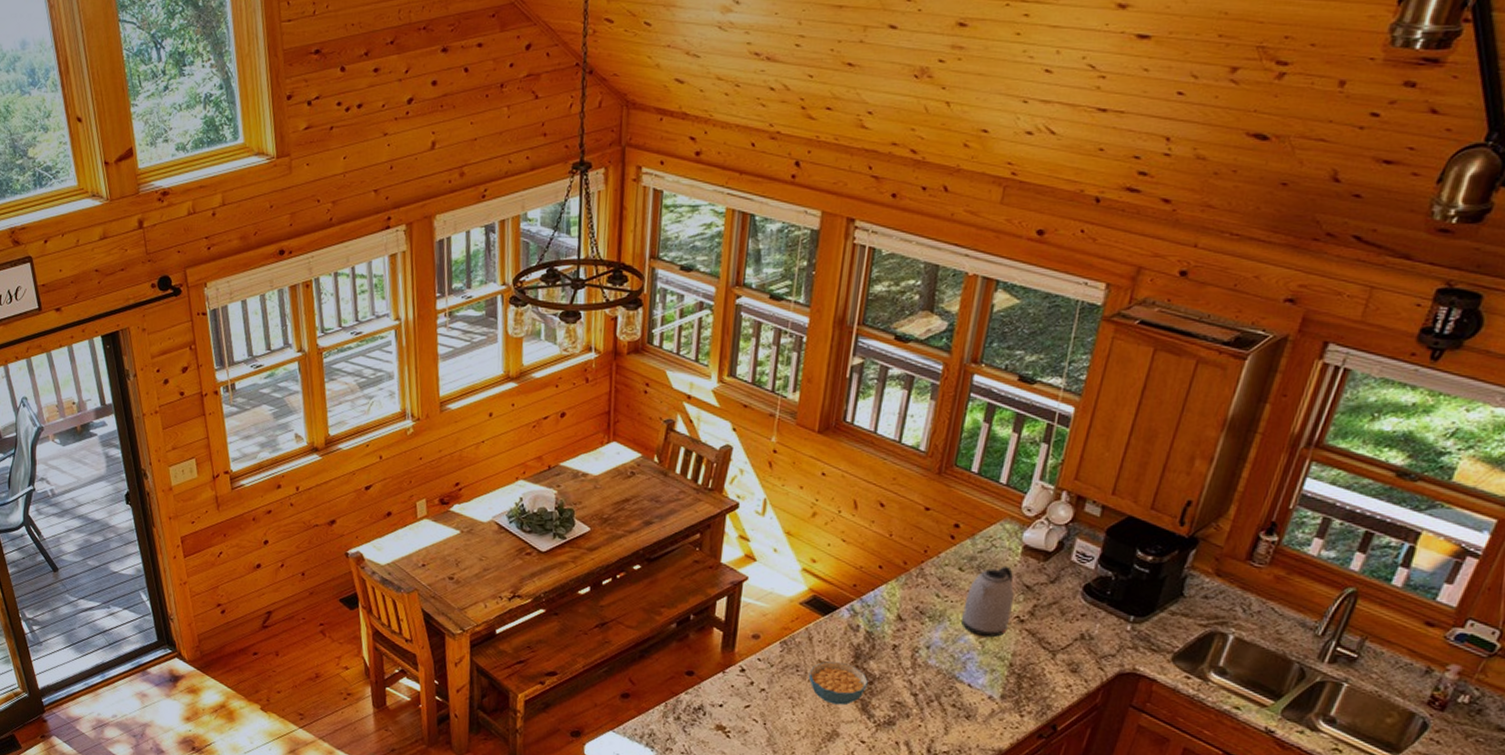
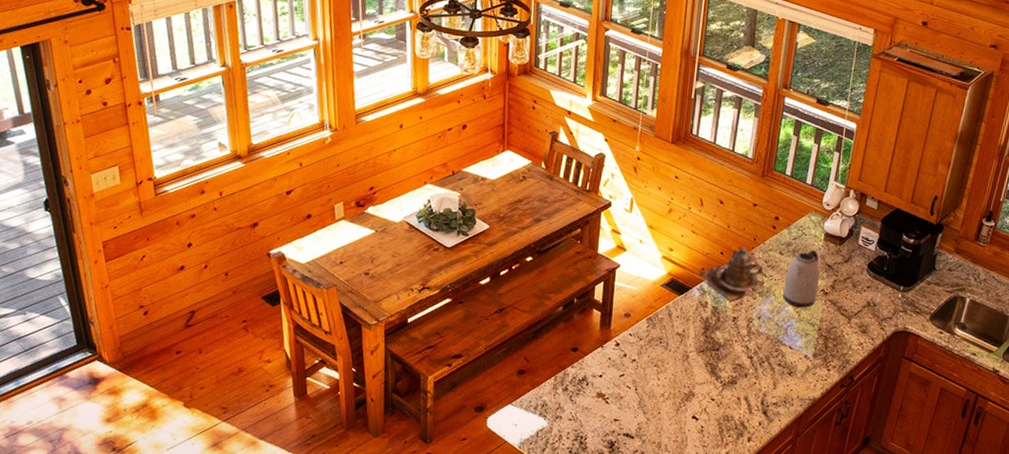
cereal bowl: present [808,661,868,705] -> none [669,333,715,370]
teapot: none [848,559,938,626] -> present [698,246,765,302]

